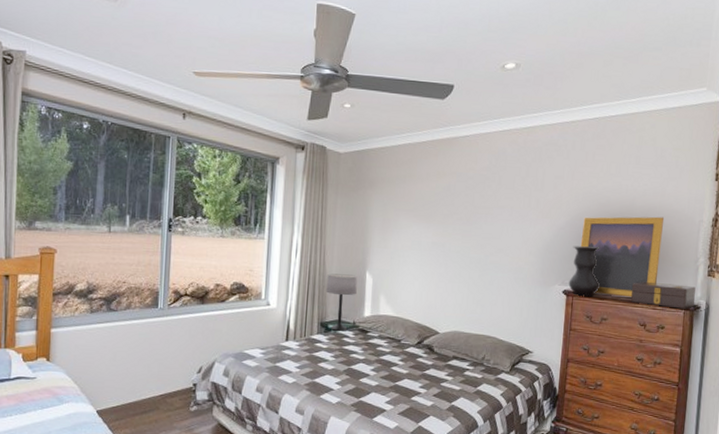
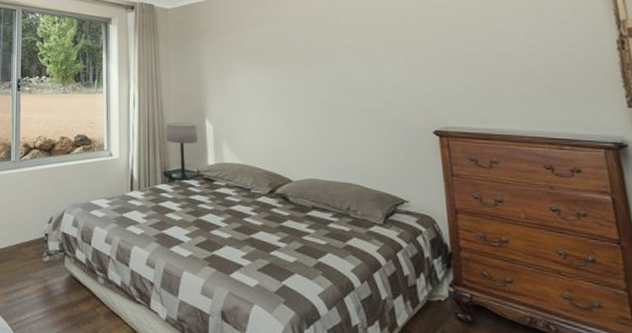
vase: present [568,246,600,296] -> none [436,81,480,137]
picture frame: present [580,216,665,298] -> none [444,43,558,136]
jewelry box: present [631,281,696,309] -> none [522,117,619,148]

